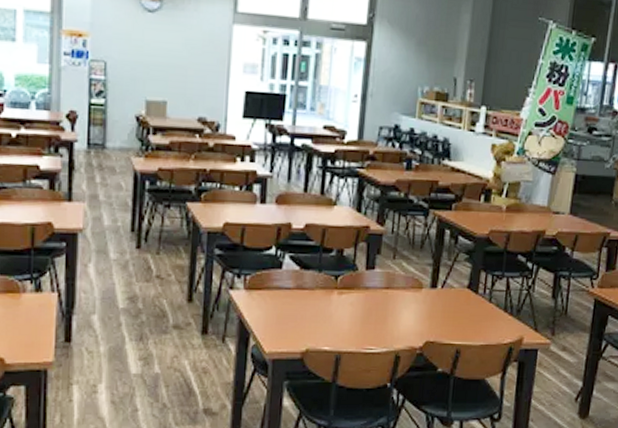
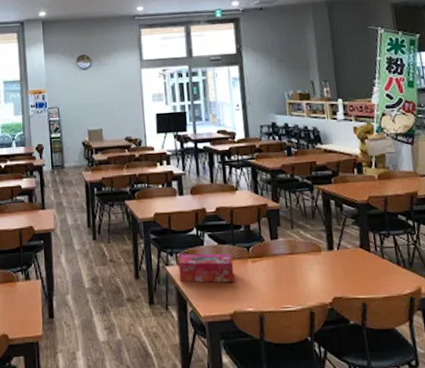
tissue box: none [245,277,316,316] -> present [178,253,235,283]

